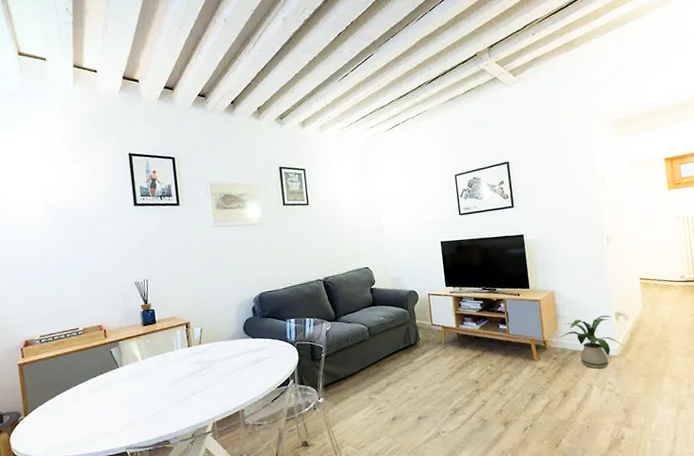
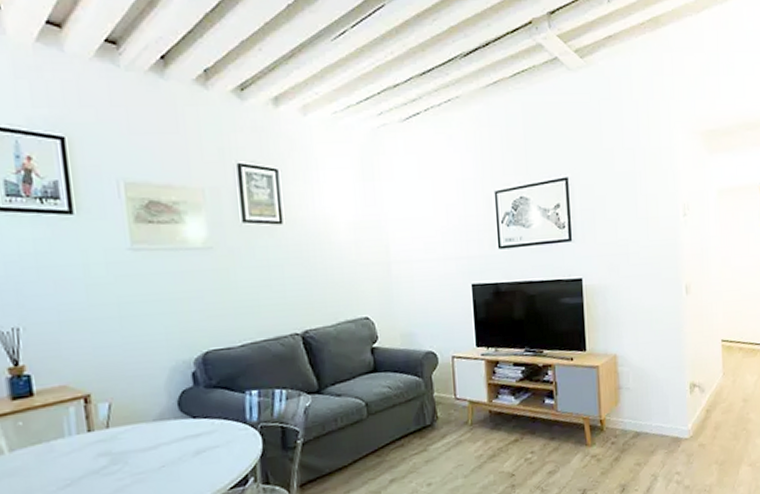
house plant: present [560,315,625,369] -> none [621,386,699,456]

